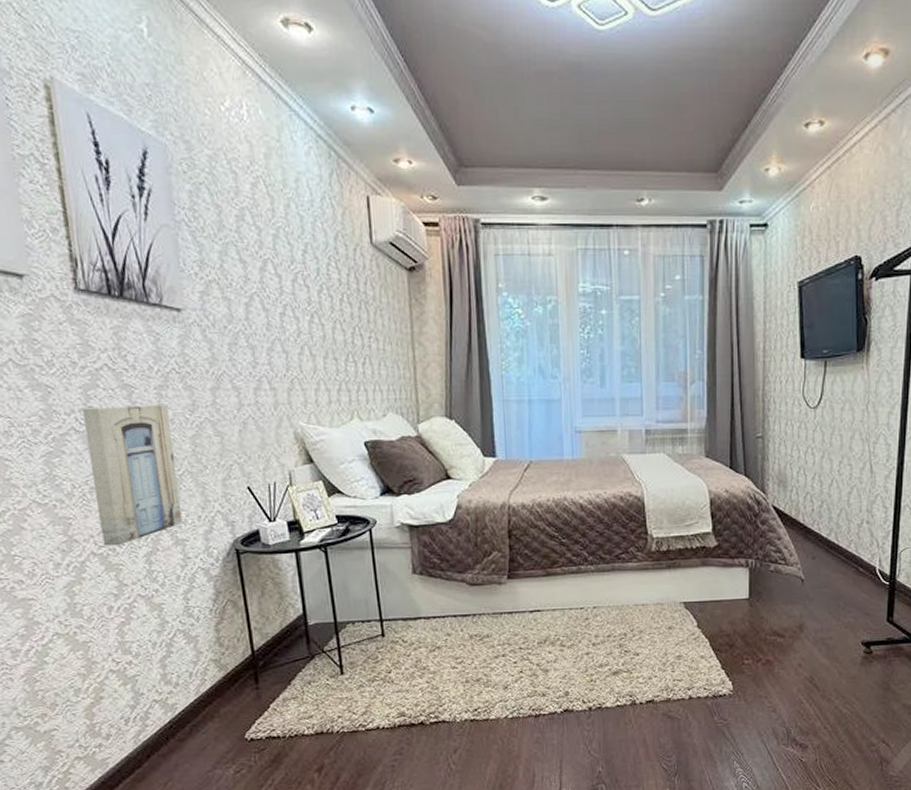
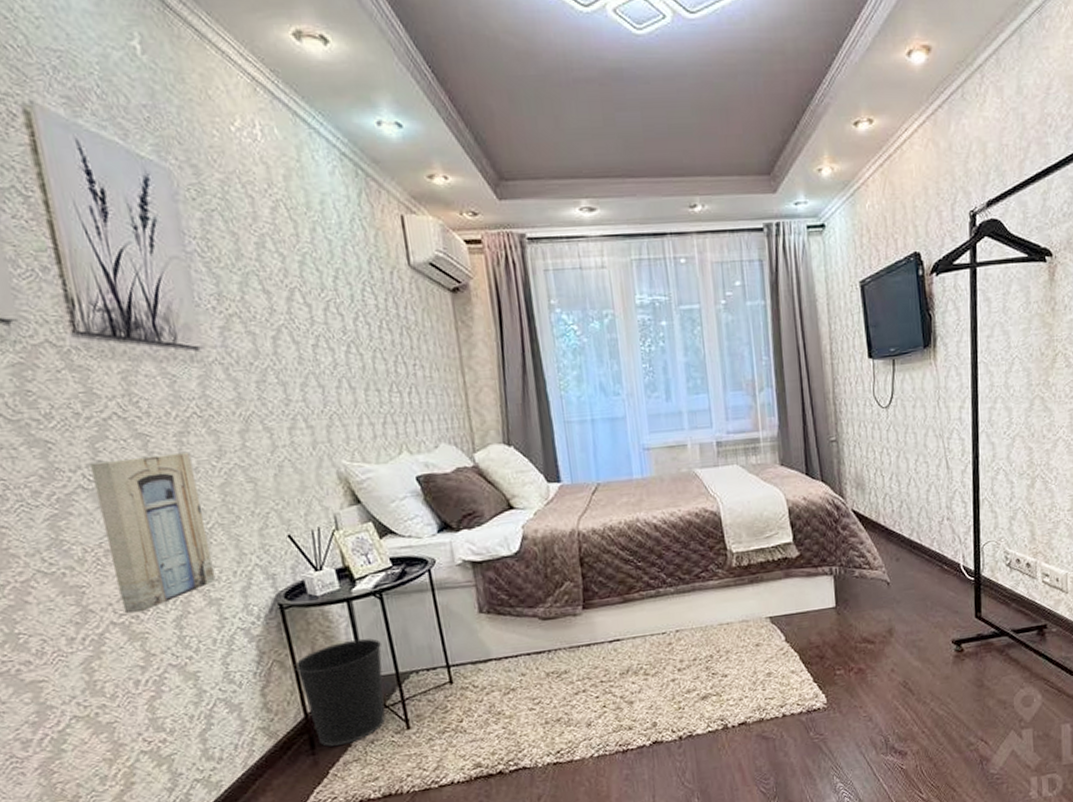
wastebasket: none [245,587,324,683] -> present [294,638,386,747]

